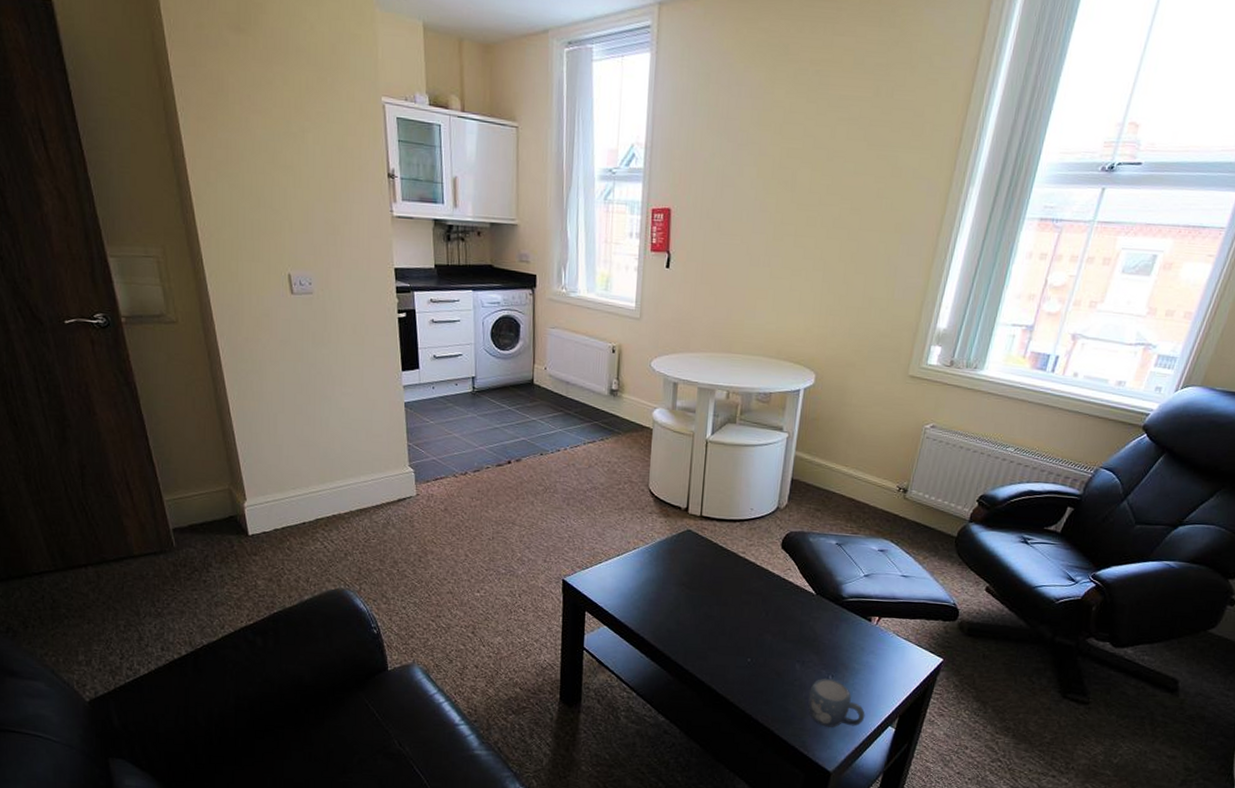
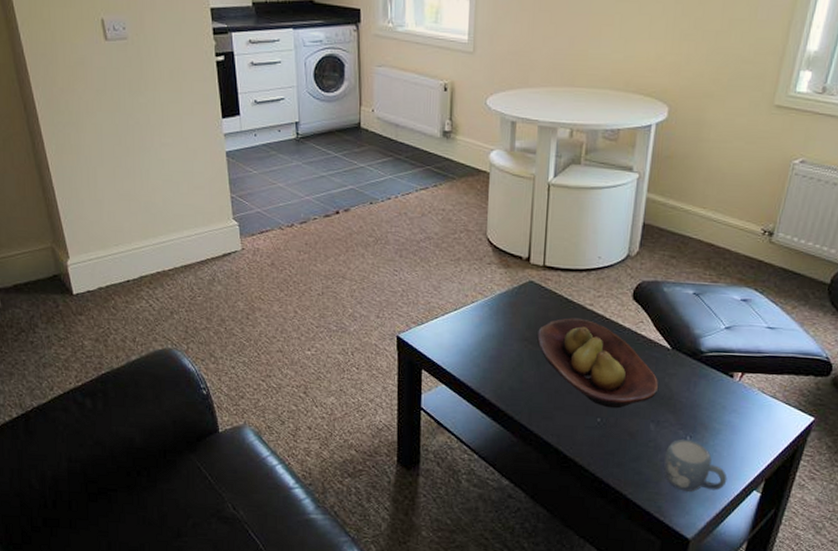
fruit bowl: none [693,564,805,650] -> present [536,318,659,409]

